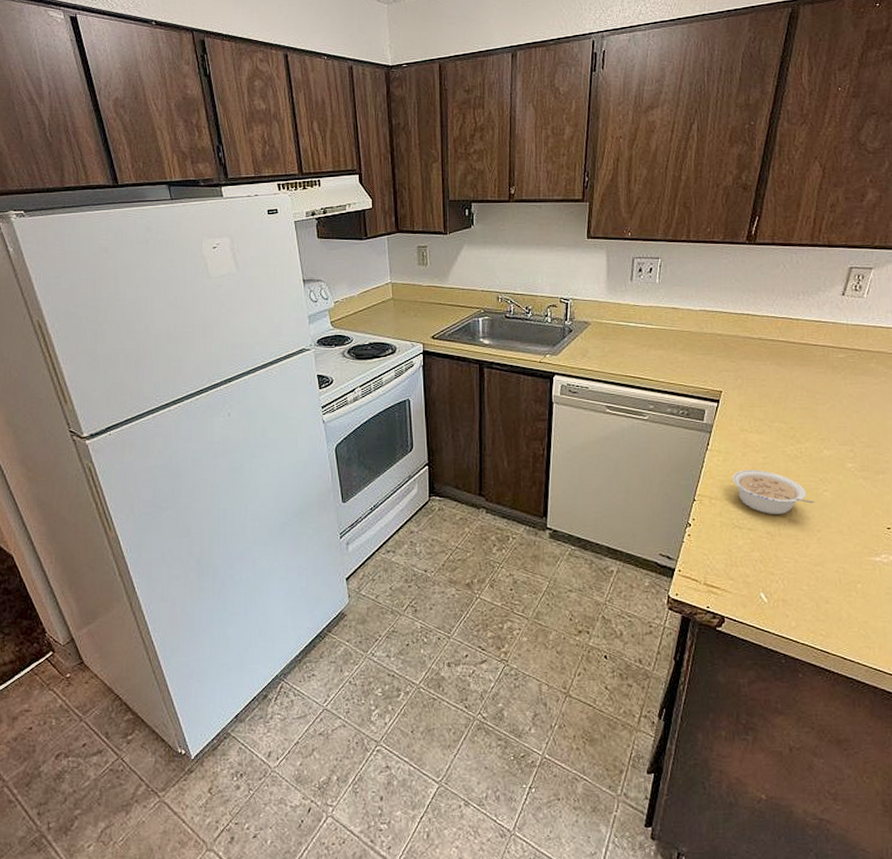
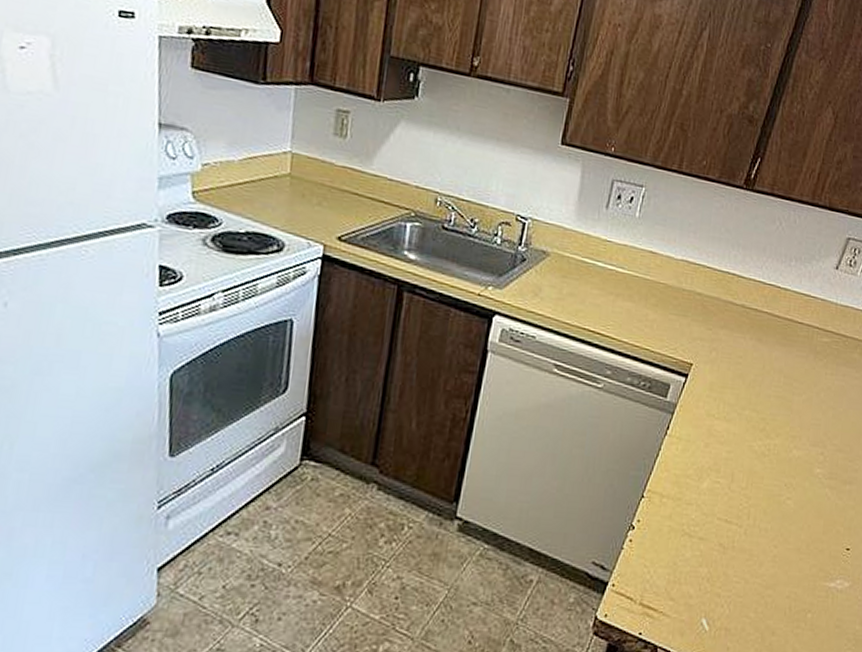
legume: present [733,469,815,515] -> none [690,464,776,524]

